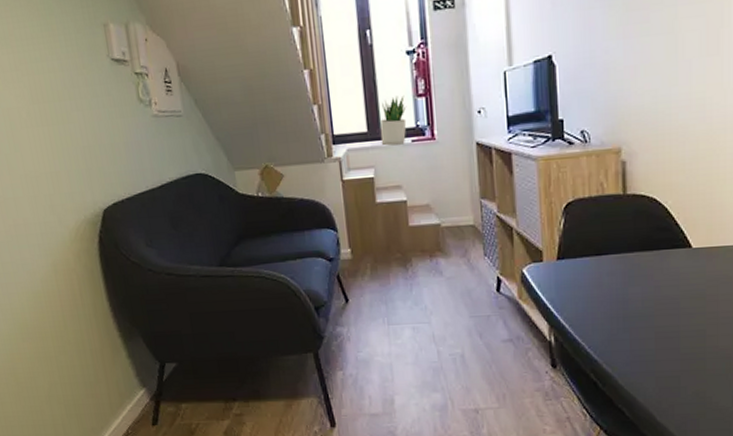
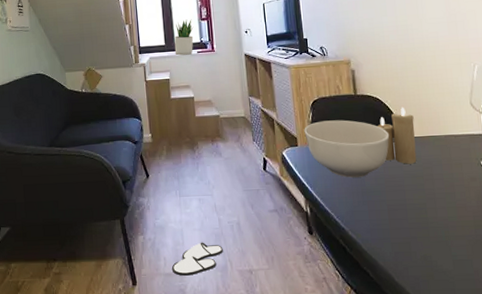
slippers: none [378,378,443,416] -> present [171,242,223,276]
bowl: none [552,227,666,300] -> present [304,120,390,178]
candle: none [650,209,701,283] -> present [377,107,417,164]

